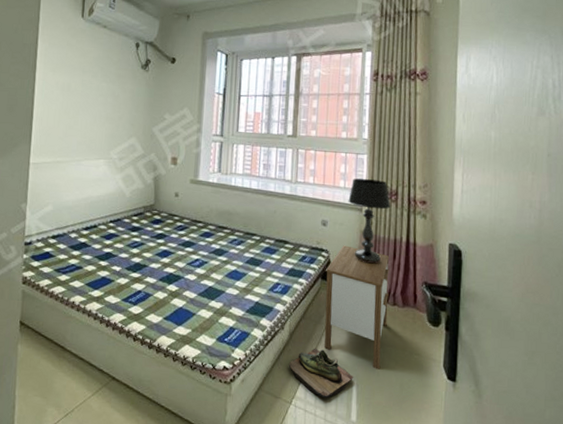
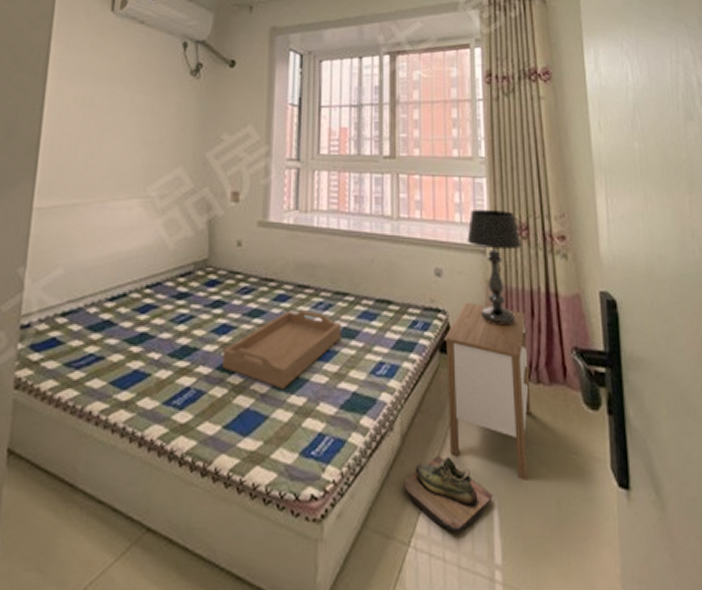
serving tray: none [163,243,250,297] -> present [221,310,342,389]

